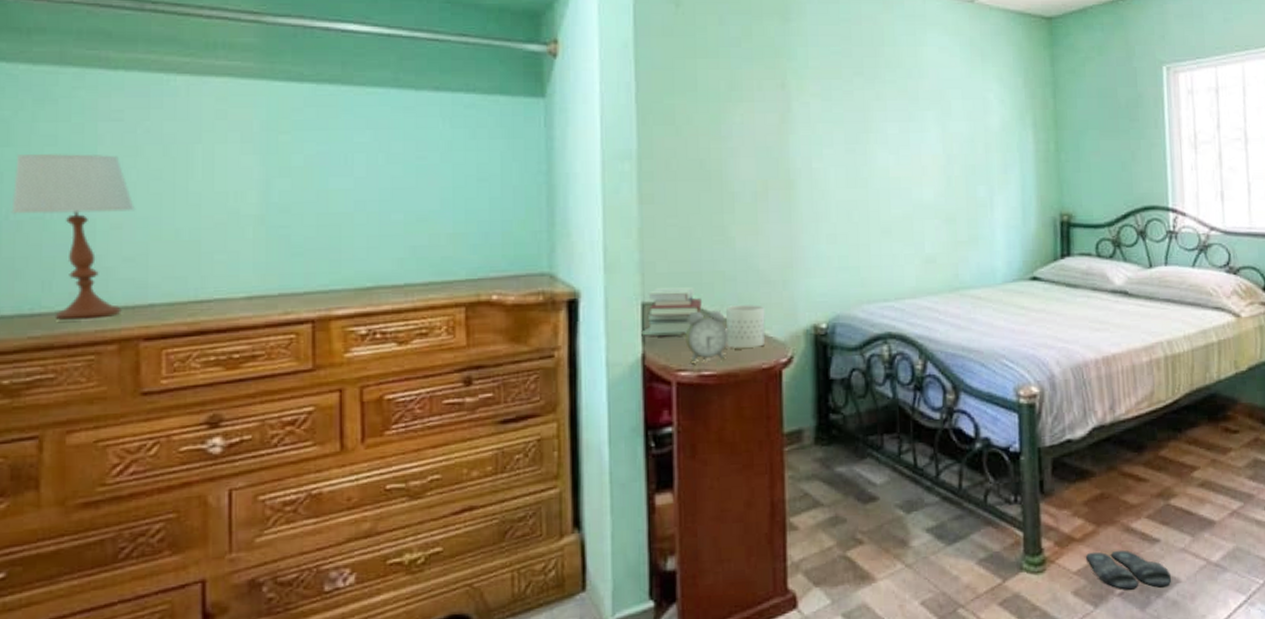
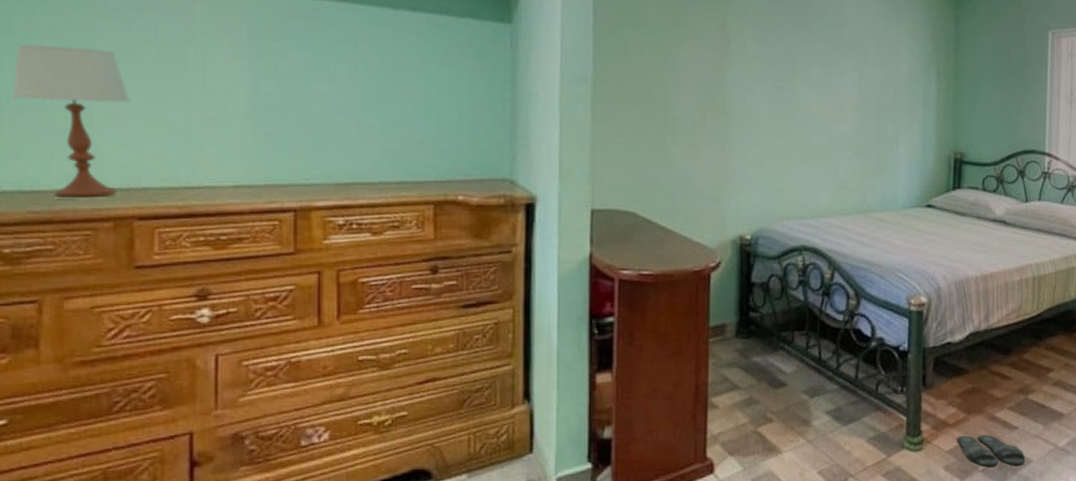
books: present [641,286,702,337] -> none [590,196,644,240]
alarm clock: present [685,310,729,364] -> none [628,219,666,265]
mug: present [725,305,766,349] -> none [663,216,698,254]

